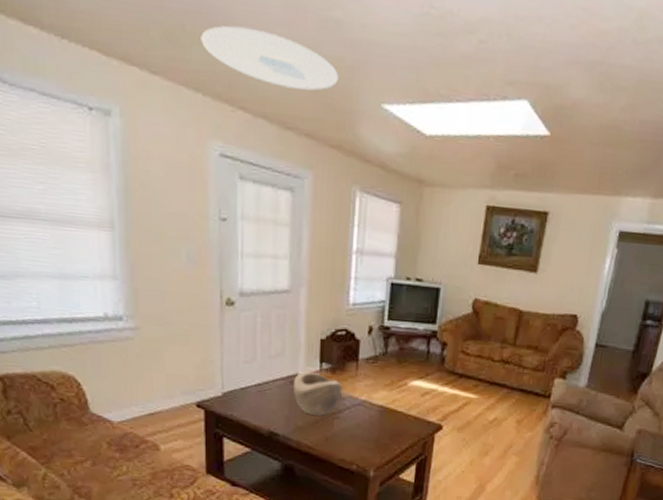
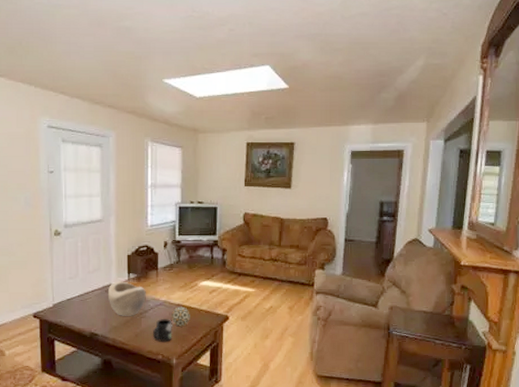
ceiling light: present [201,25,338,91] -> none [33,39,130,76]
mug: none [346,422,372,450] -> present [152,319,172,342]
decorative ball: none [371,409,395,434] -> present [171,306,190,327]

